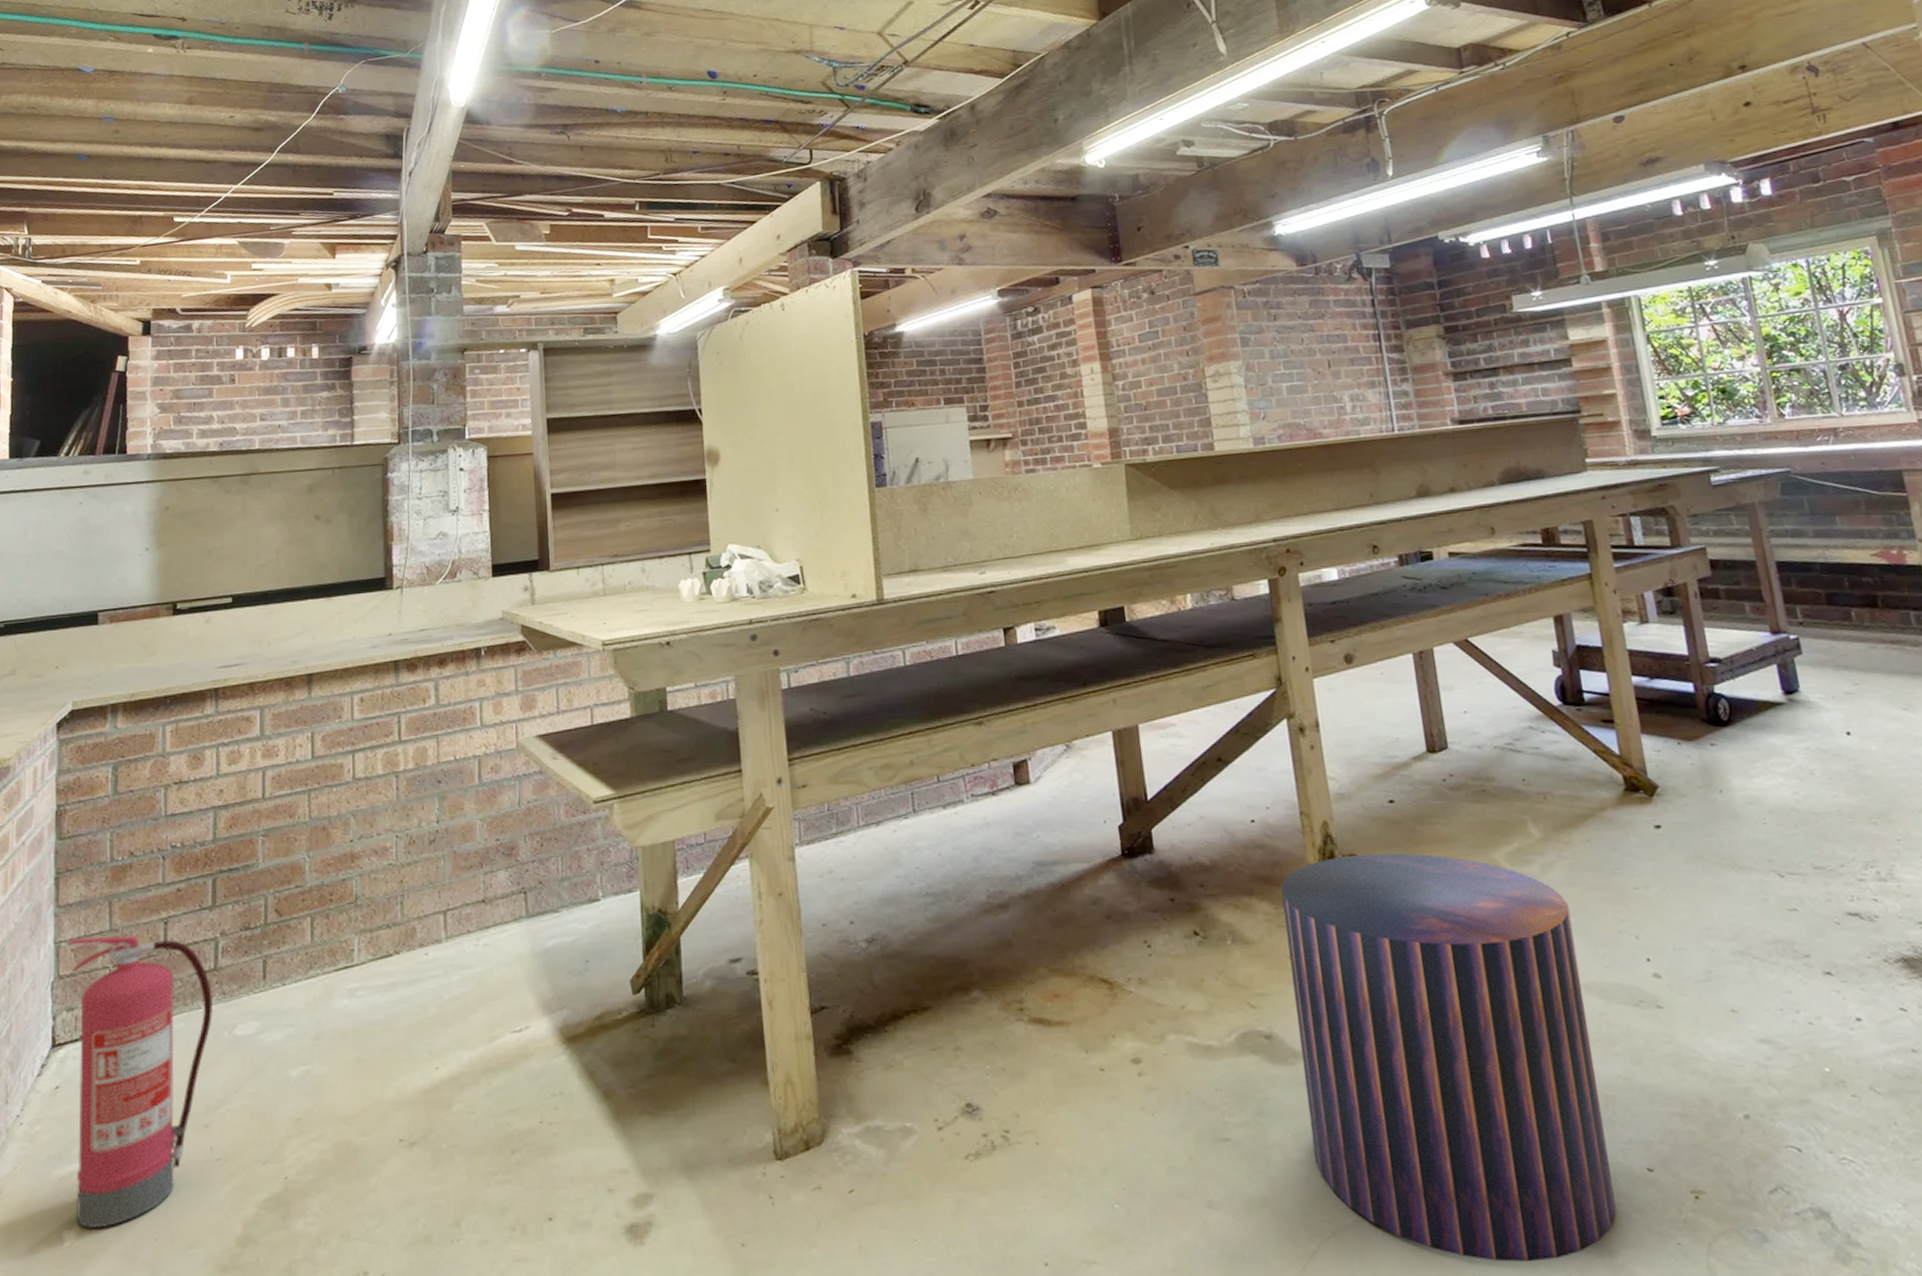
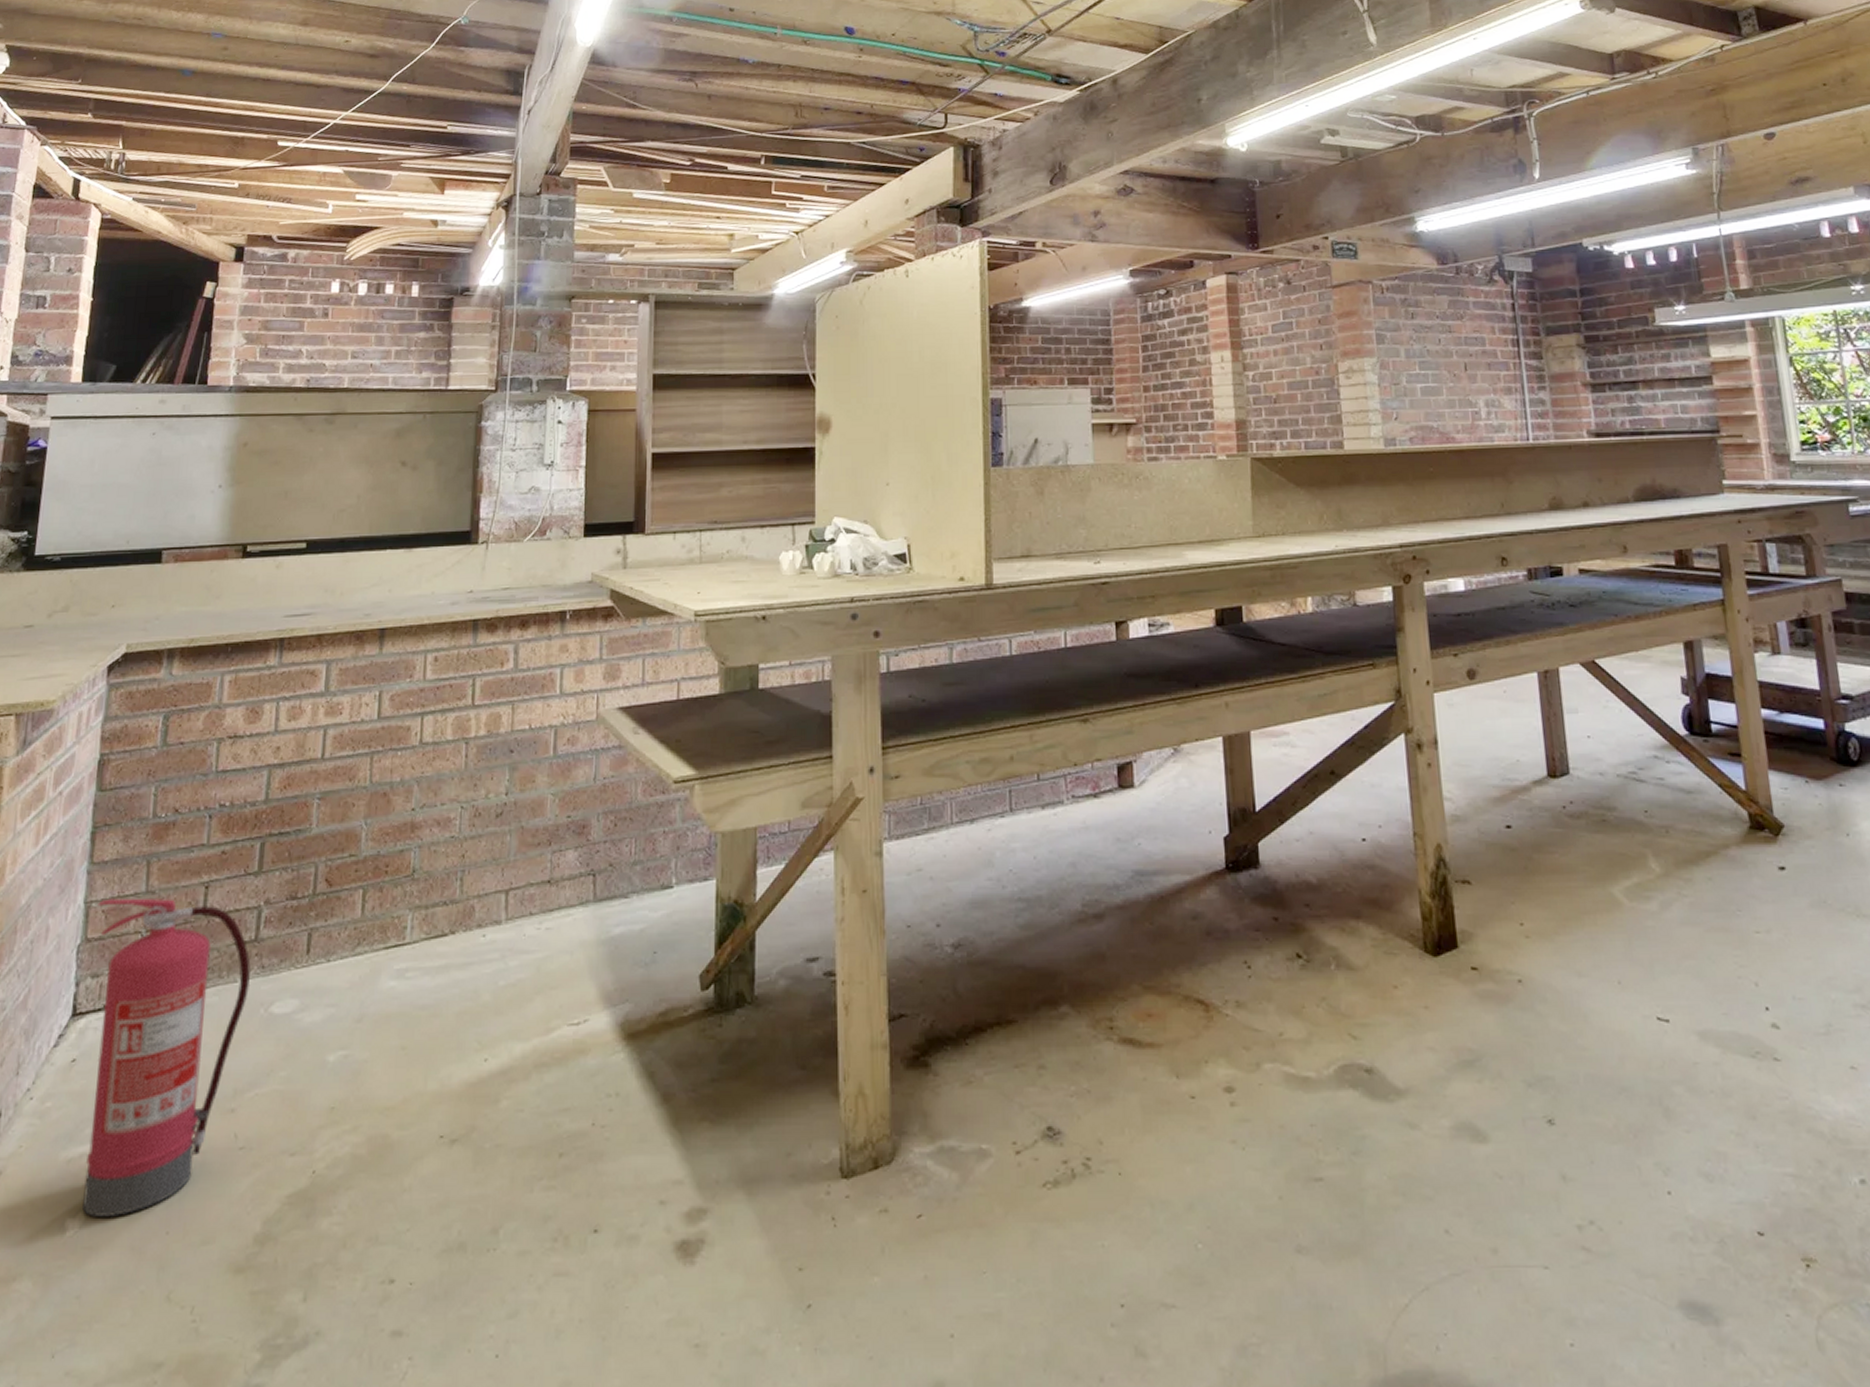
stool: present [1281,853,1617,1263] -> none [1390,880,1724,1328]

